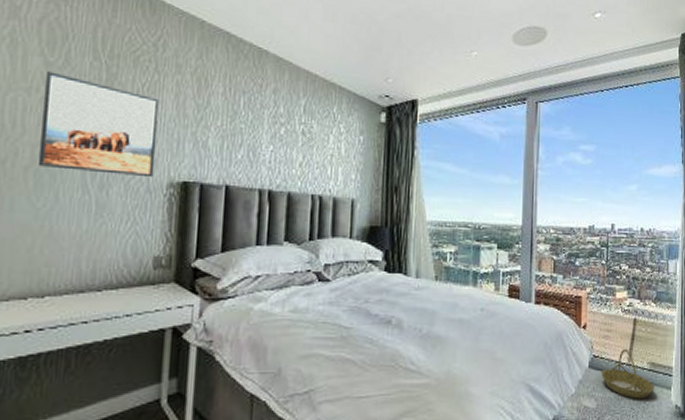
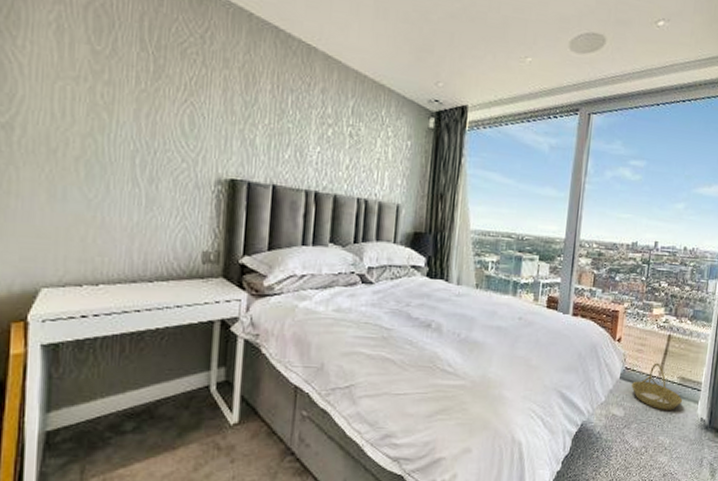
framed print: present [37,71,160,178] -> none [88,60,207,174]

